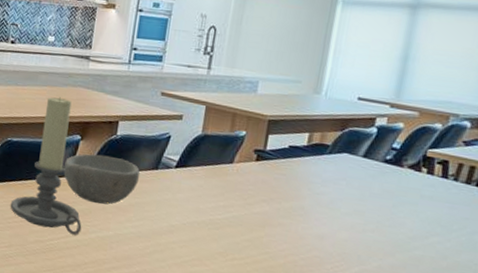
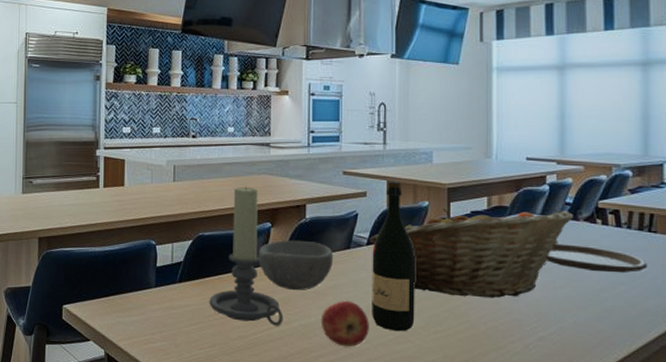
apple: none [118,219,167,263] -> present [321,301,369,347]
wine bottle: none [170,106,224,255] -> present [372,180,415,332]
fruit basket: none [179,139,398,235] -> present [369,208,573,299]
plate: none [359,187,468,225] -> present [545,243,647,273]

